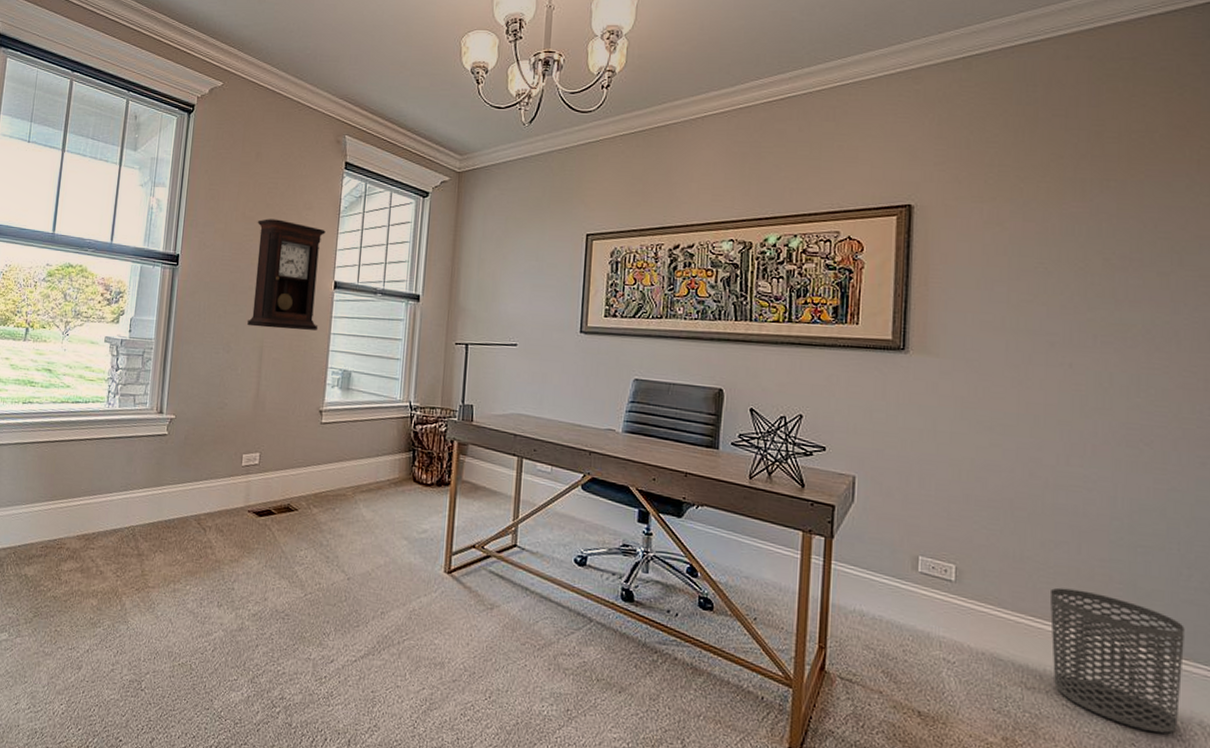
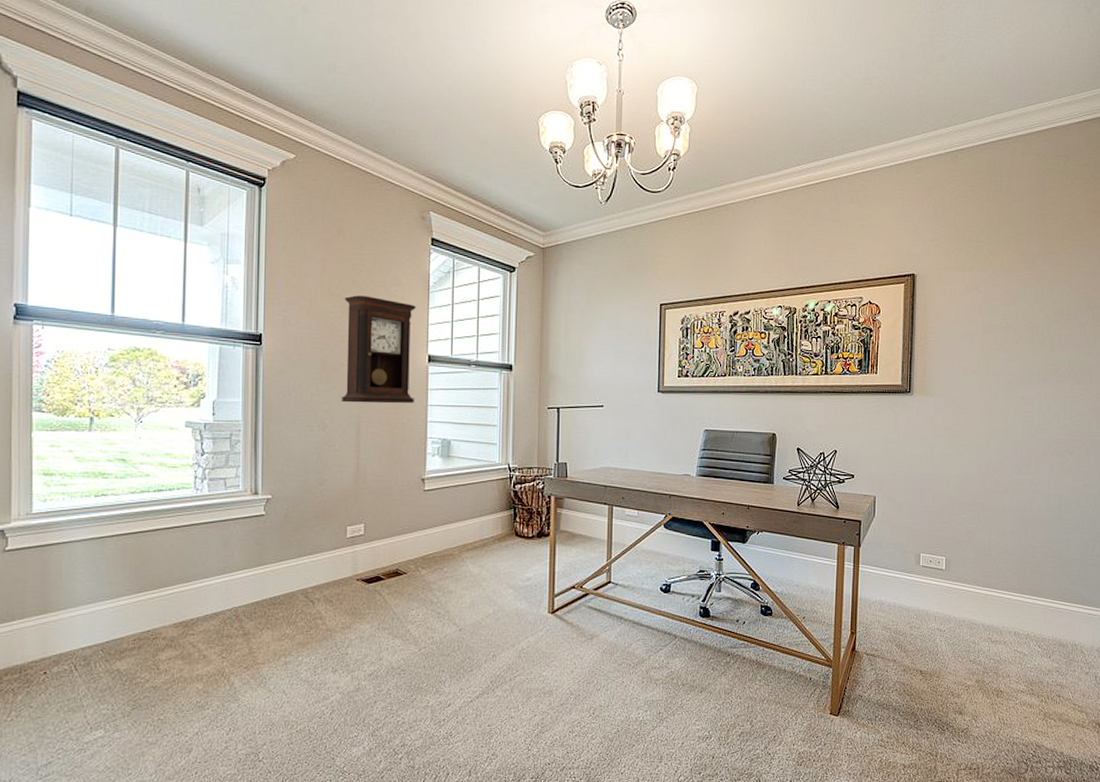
waste bin: present [1049,587,1185,734] -> none [1007,565,1090,661]

